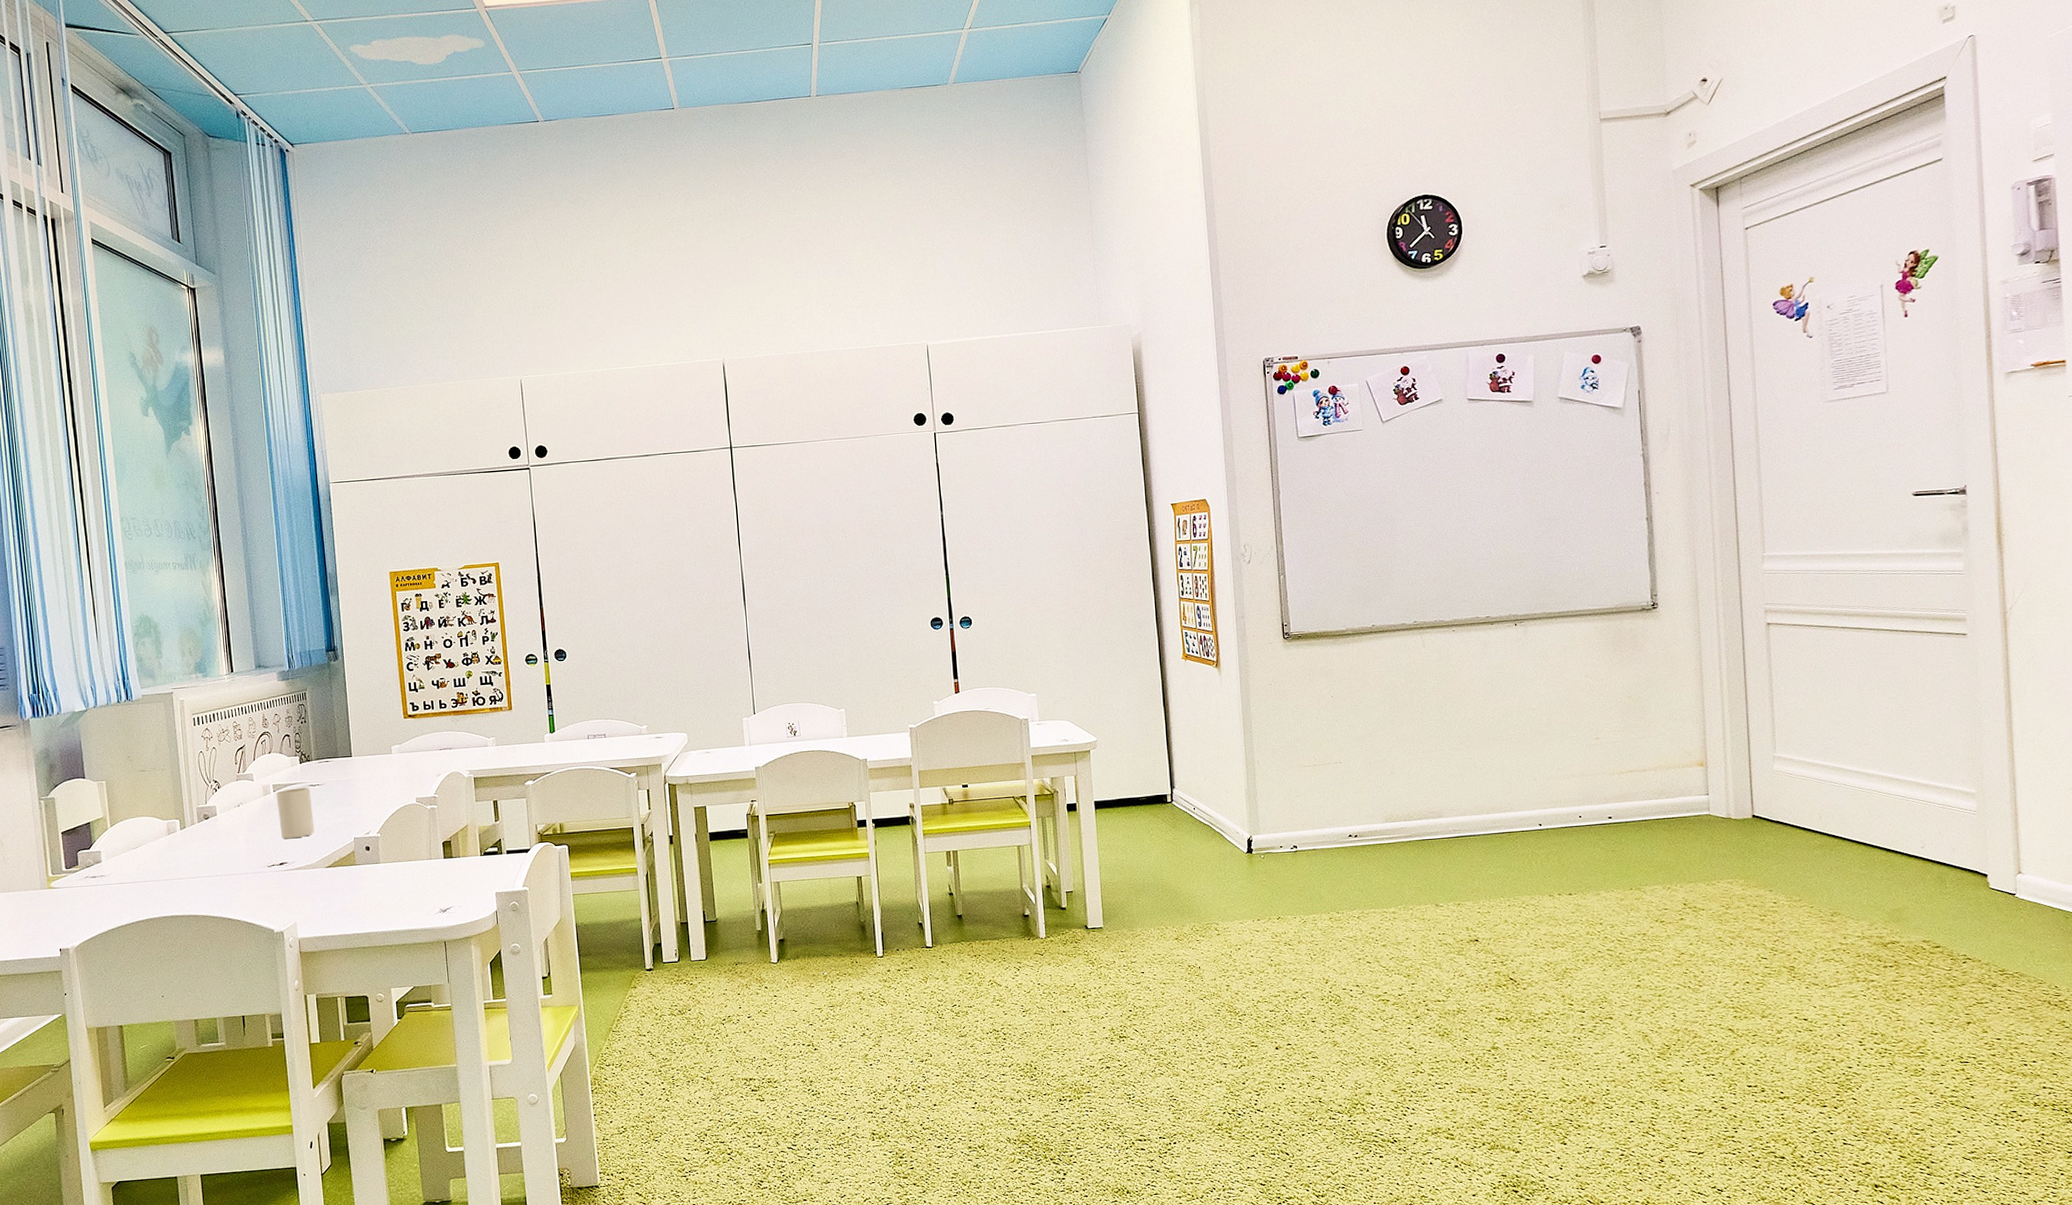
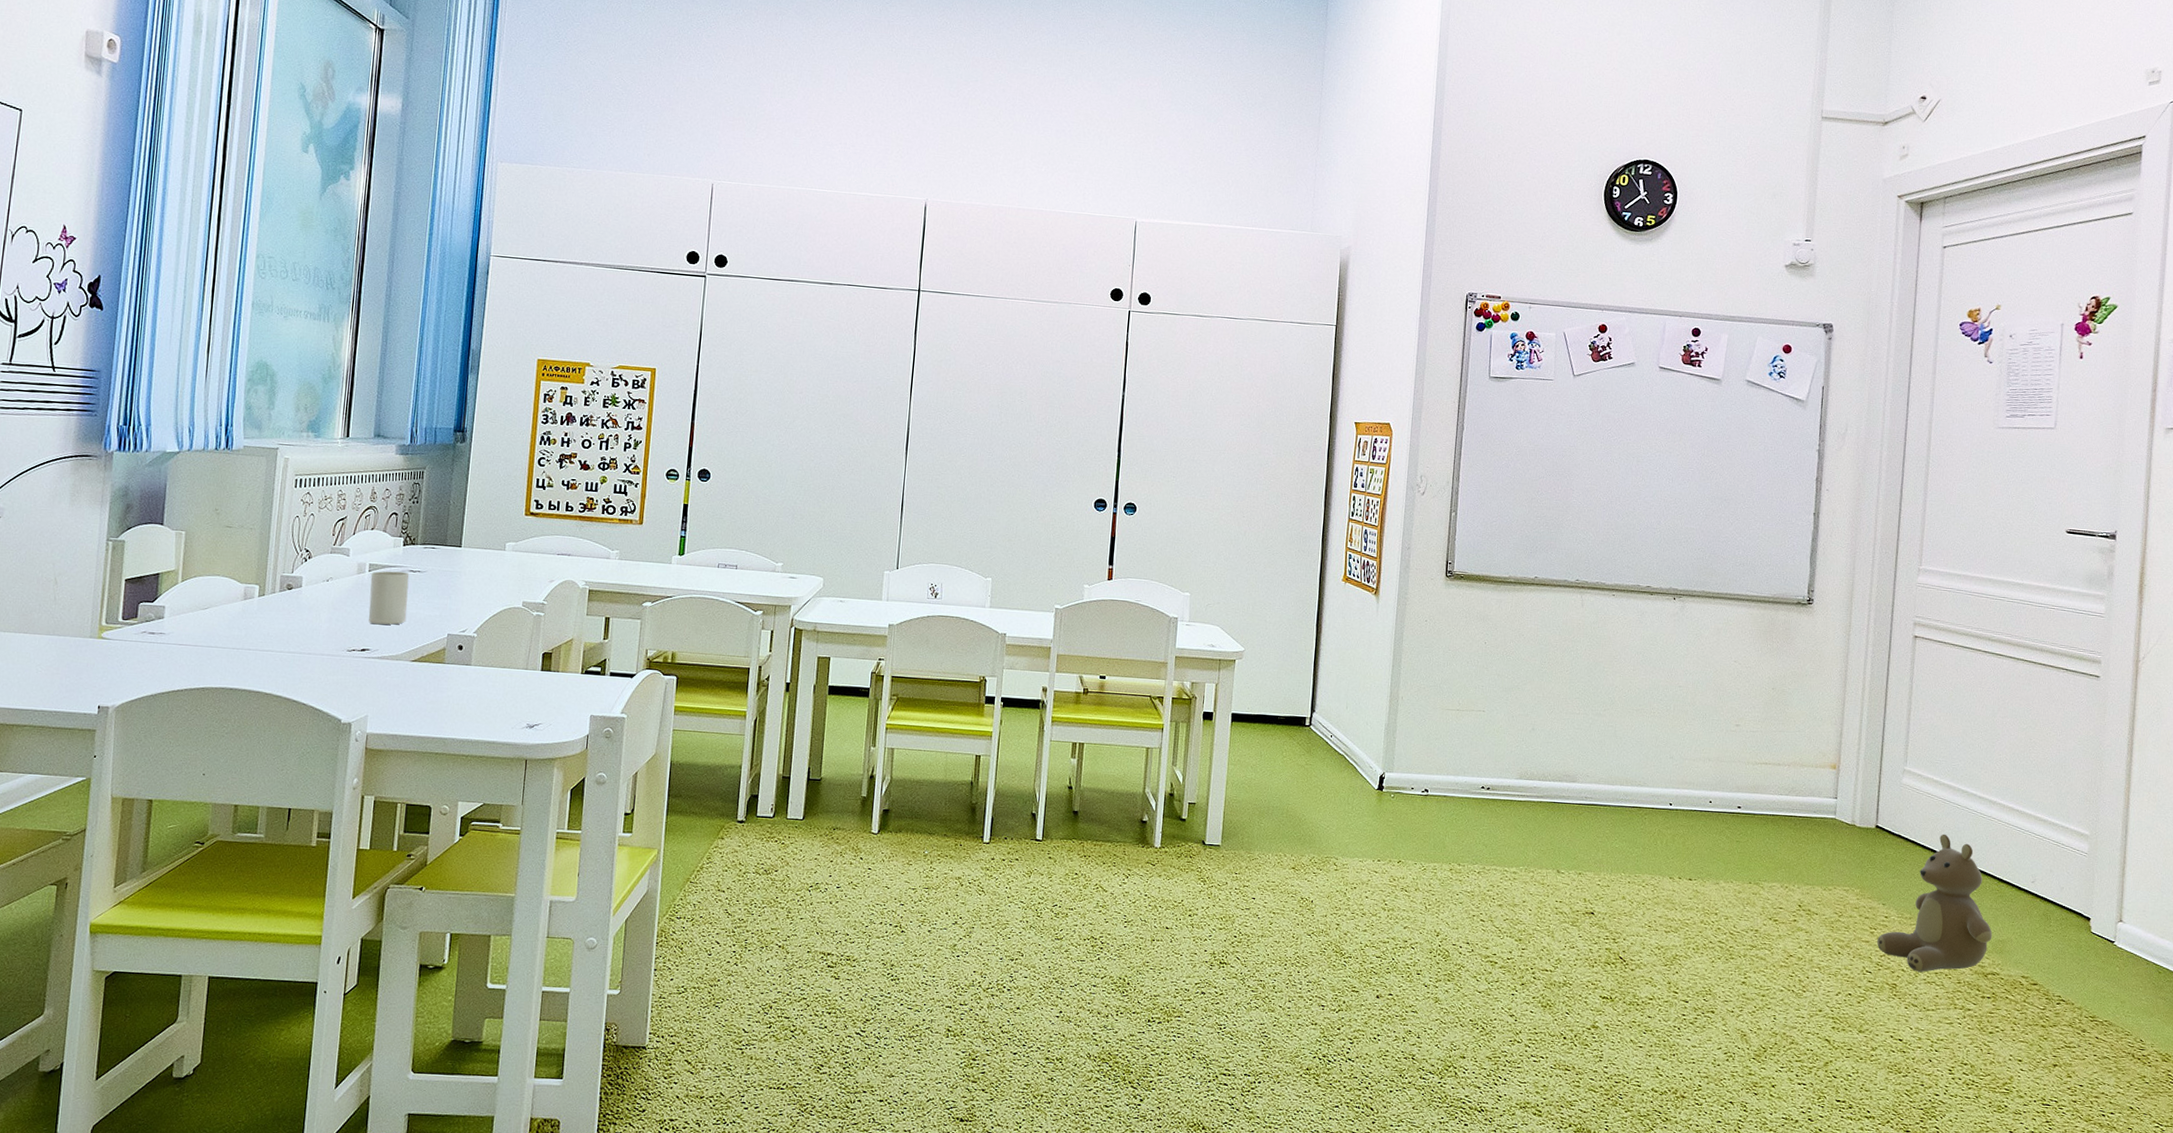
teddy bear: none [1769,813,1887,951] -> present [1877,834,1993,972]

